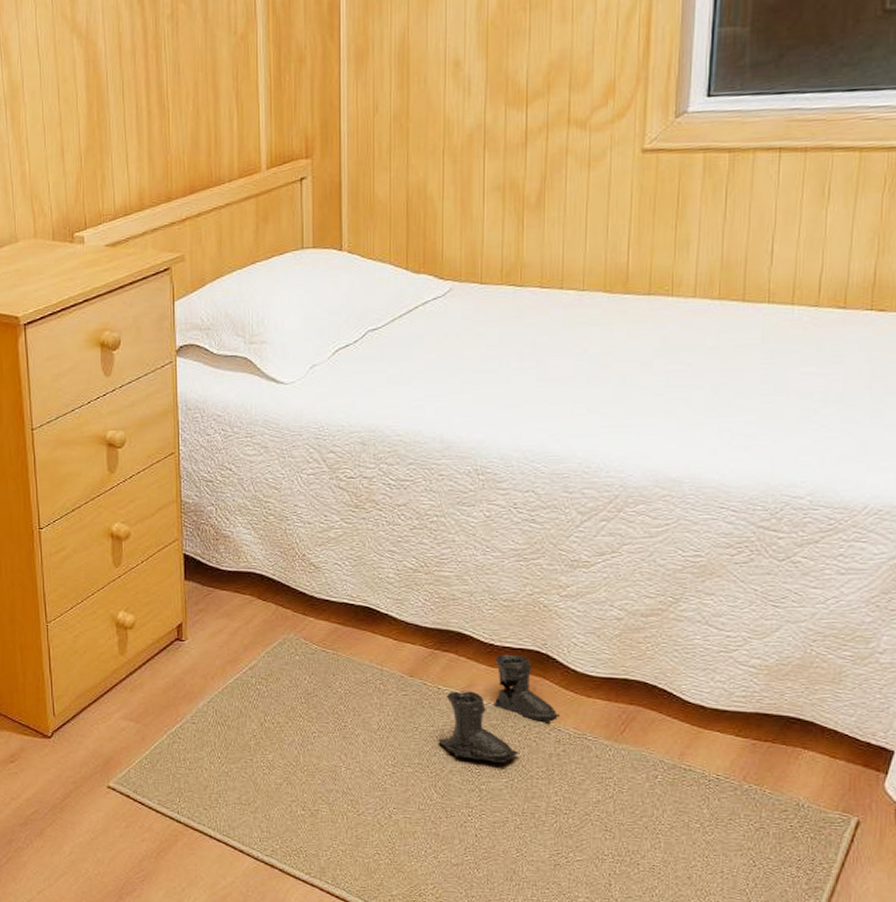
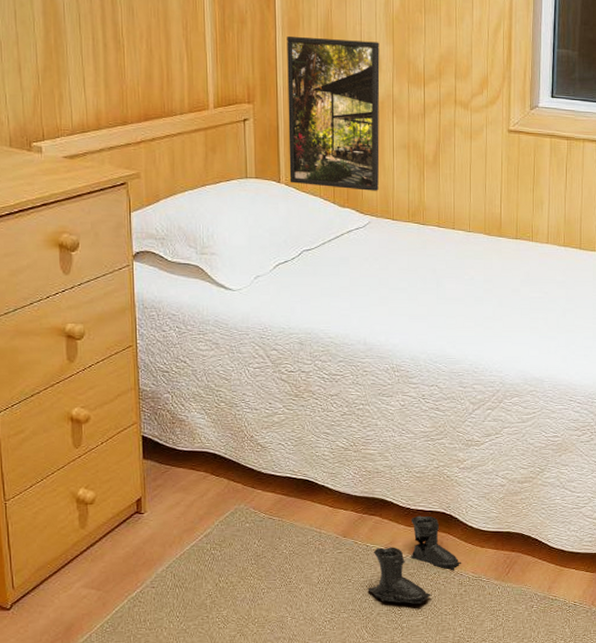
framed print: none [353,58,469,250] -> present [287,37,380,191]

